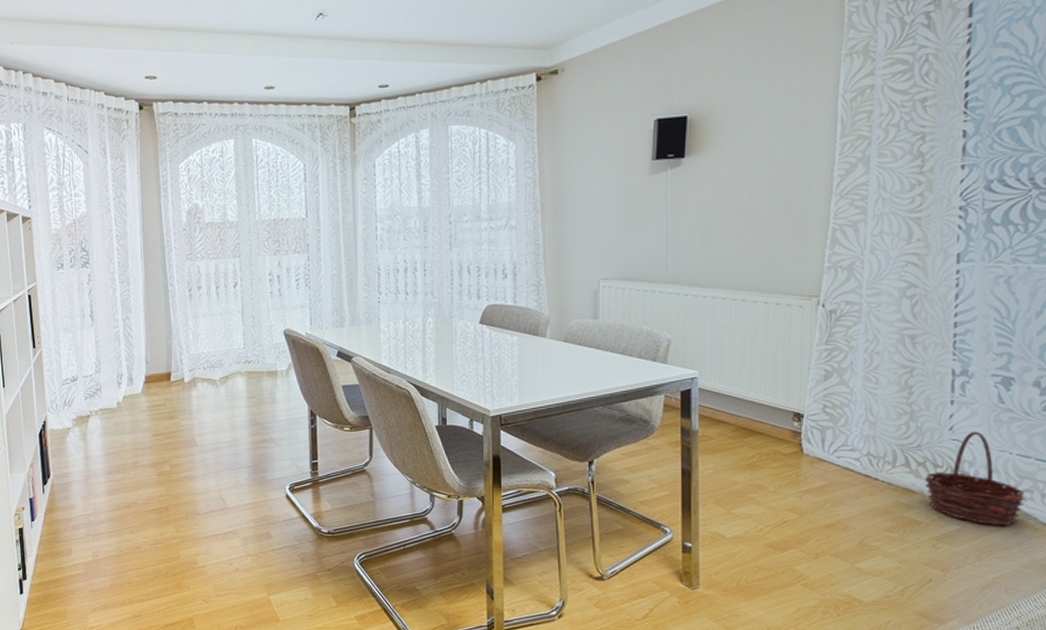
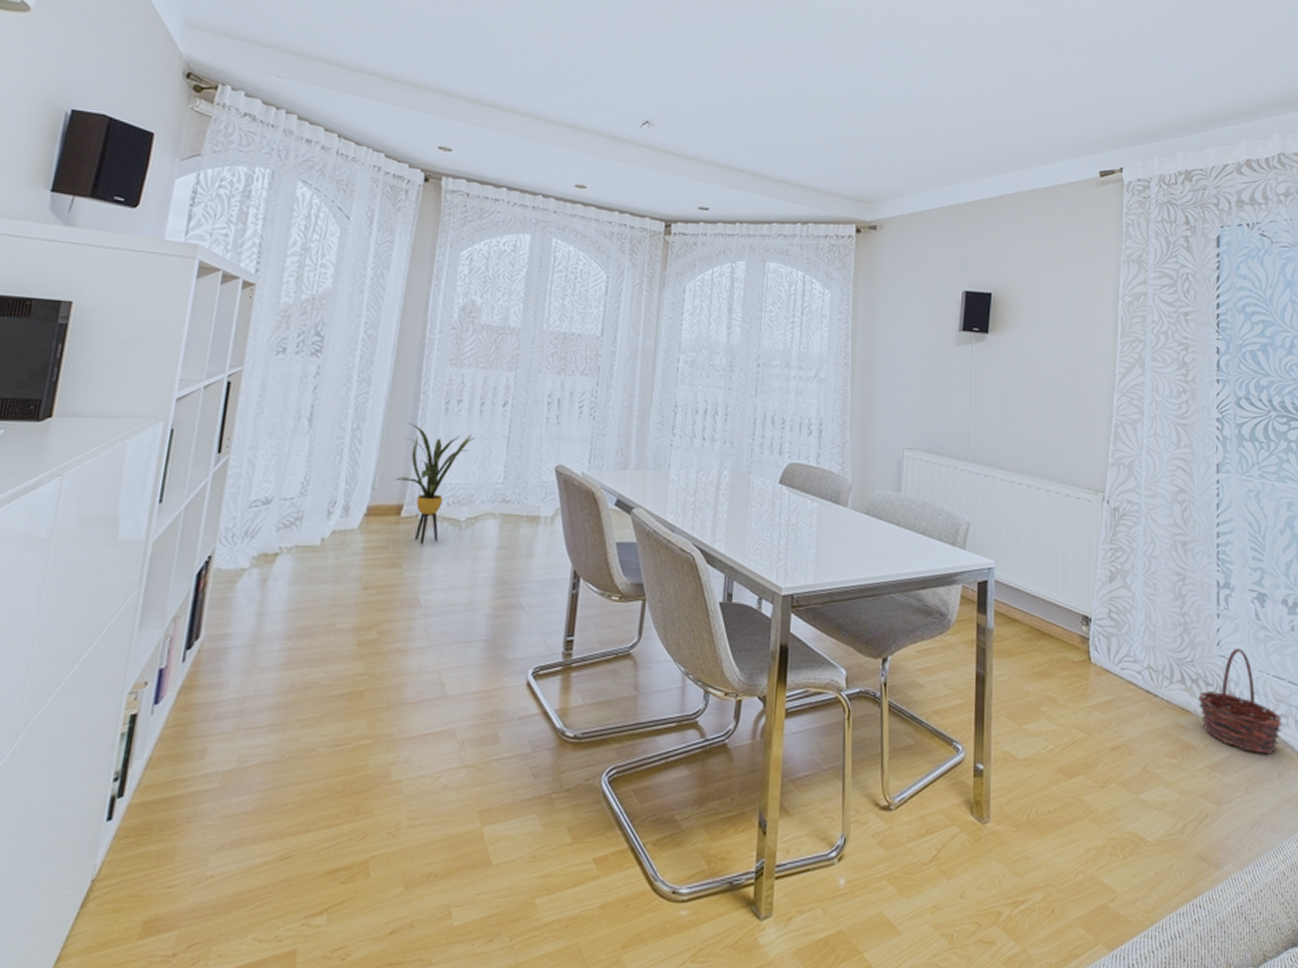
house plant: none [161,310,216,401] -> present [395,423,474,545]

